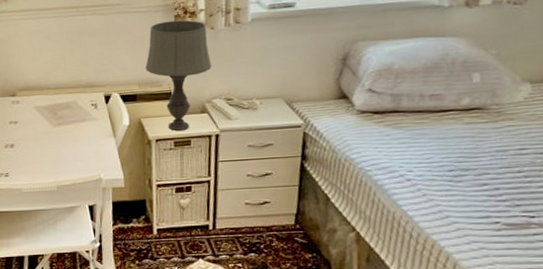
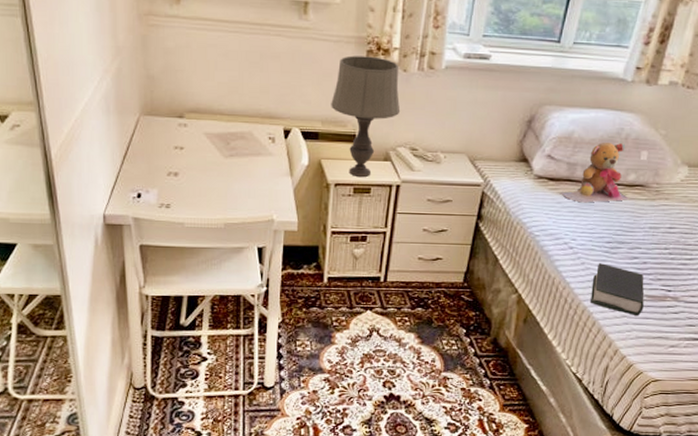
teddy bear: none [388,68,466,133] -> present [561,143,629,203]
book: none [439,193,504,248] -> present [591,263,645,317]

